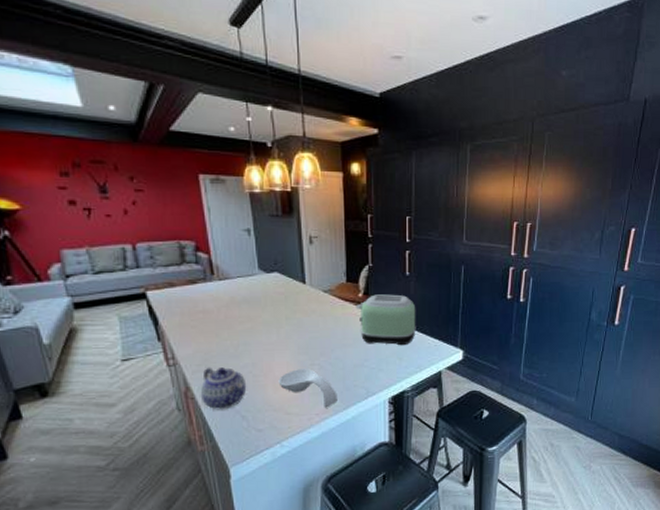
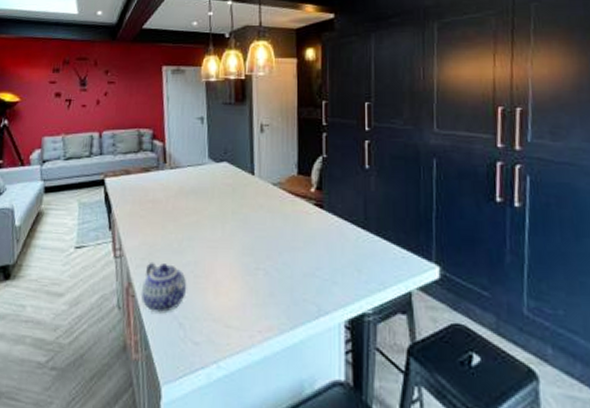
spoon rest: present [278,369,338,408] -> none [220,273,284,325]
toaster: present [355,294,416,346] -> none [307,190,378,254]

